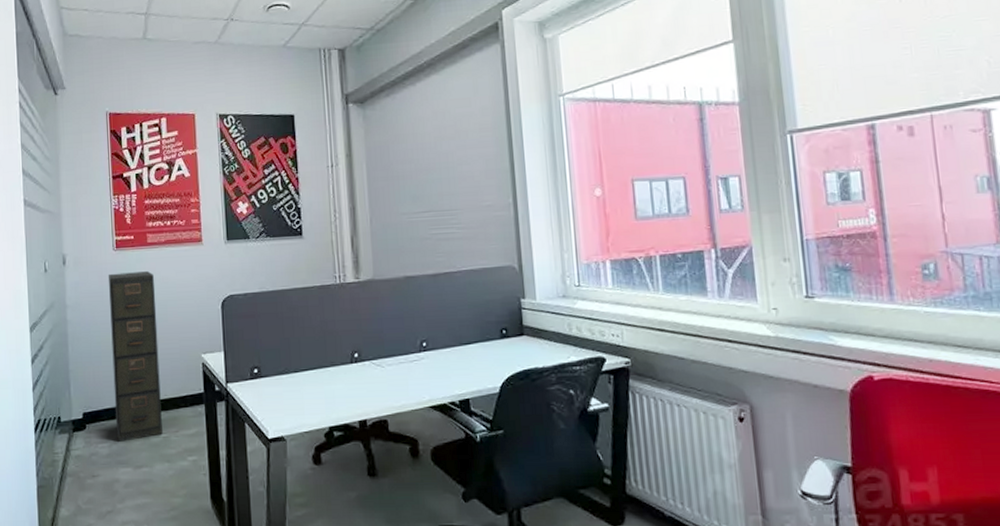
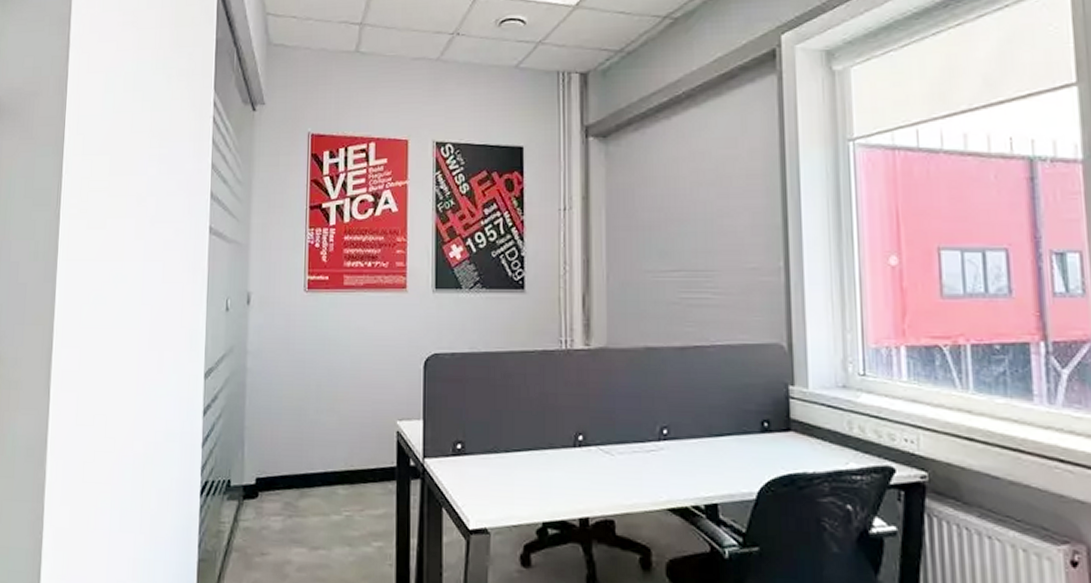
filing cabinet: present [108,271,163,443] -> none [292,318,349,517]

